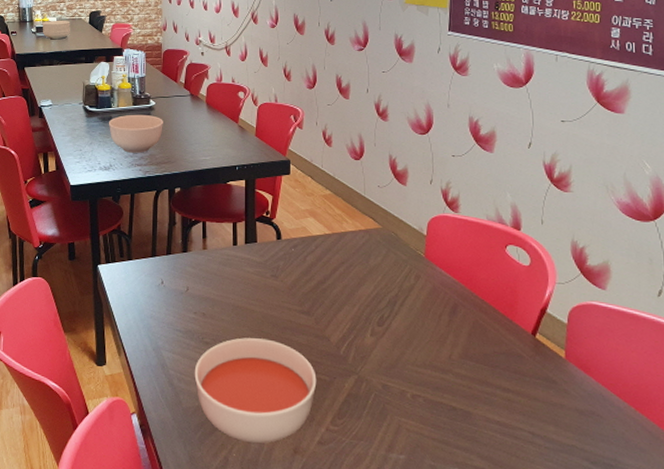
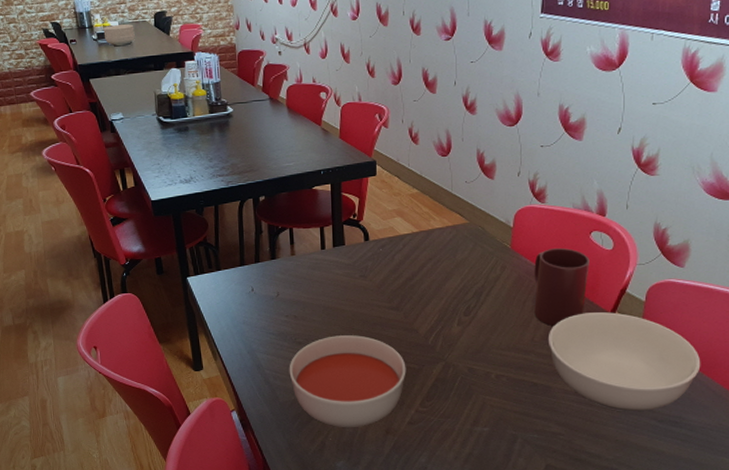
bowl: present [108,114,163,153] -> none [185,122,243,164]
cup: none [449,260,507,345] -> present [534,248,590,327]
bowl: none [466,332,633,449] -> present [548,312,701,411]

